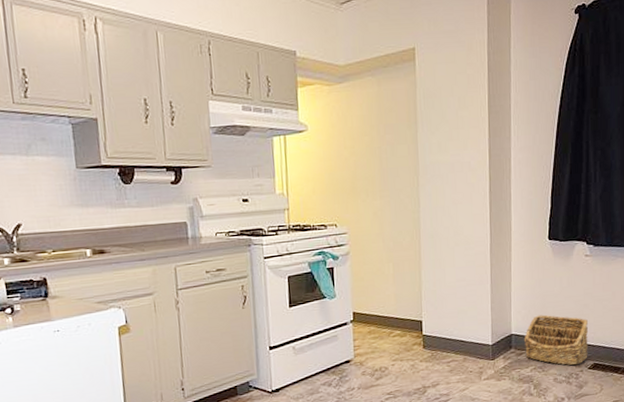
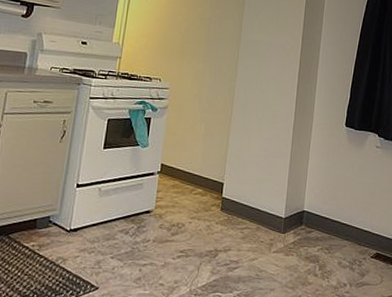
basket: present [523,314,588,365] -> none [314,196,374,252]

